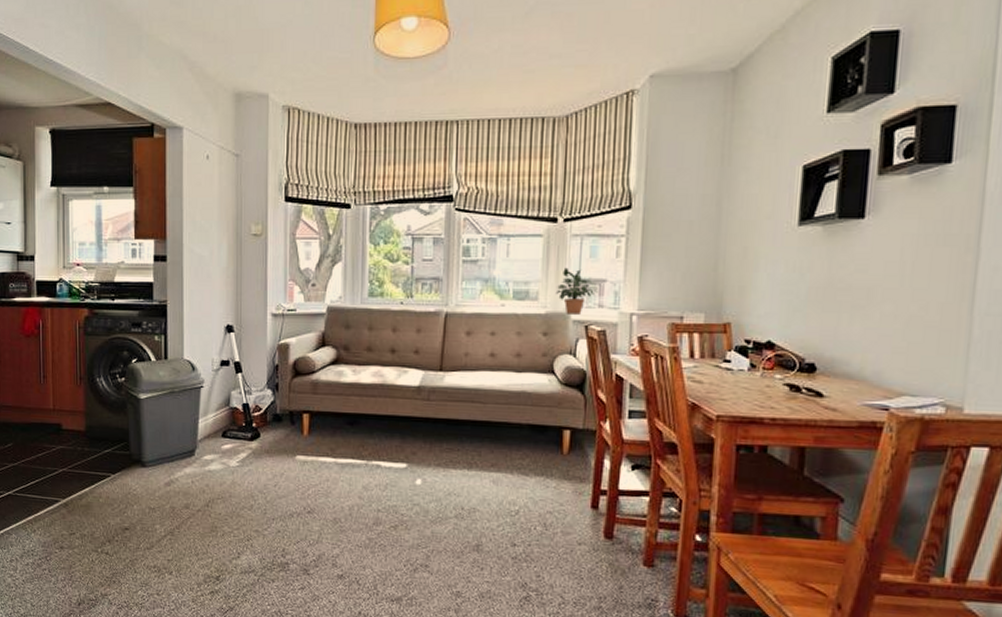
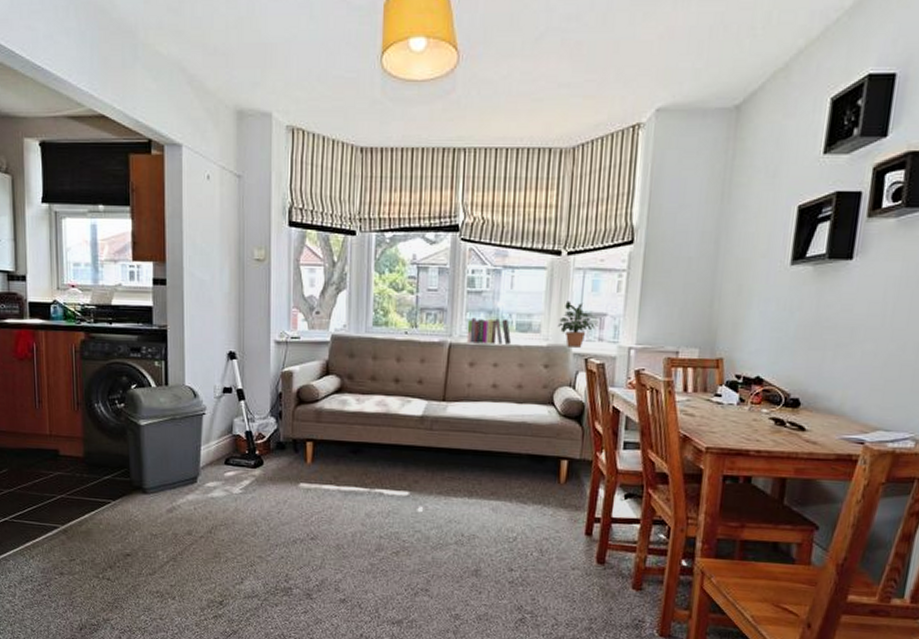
books: none [463,286,509,313] -> present [466,317,512,345]

